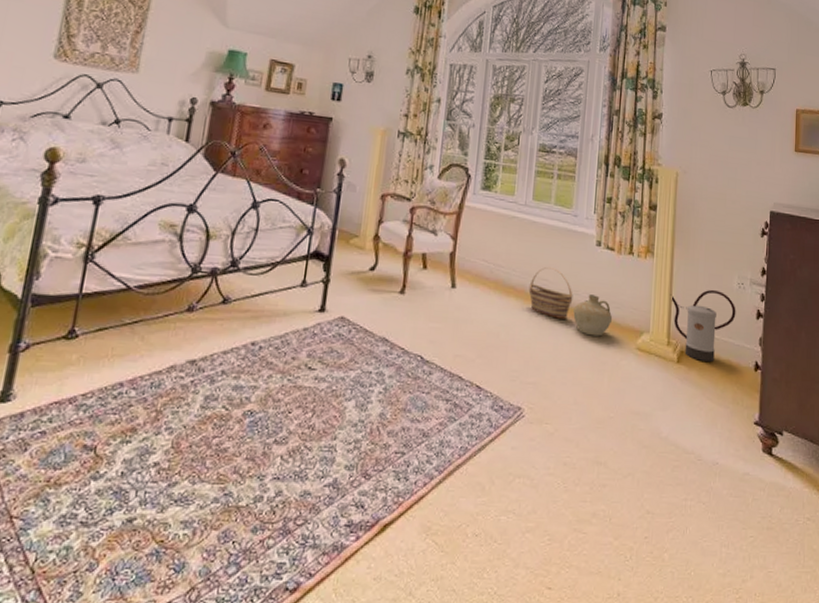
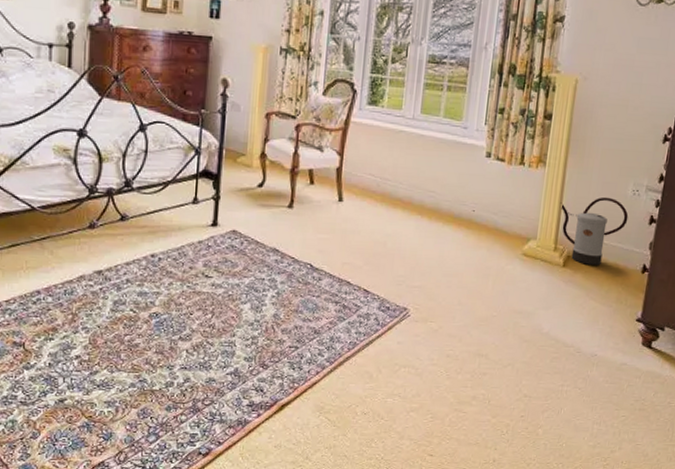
basket: present [528,267,573,319] -> none [415,180,461,228]
ceramic jug: present [573,294,613,337] -> none [460,205,500,244]

